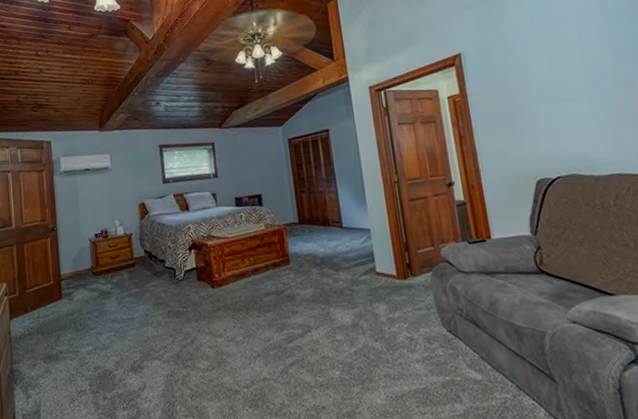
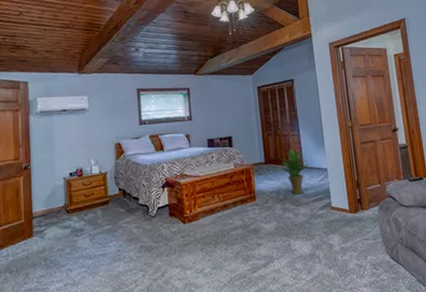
potted plant: none [314,208,351,259] -> present [278,150,311,195]

